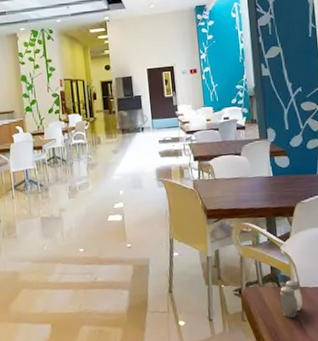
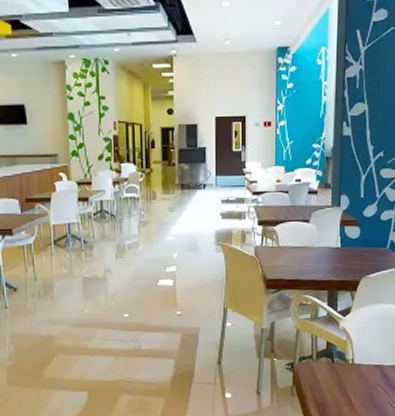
salt and pepper shaker: present [279,280,303,318] -> none [332,356,355,394]

